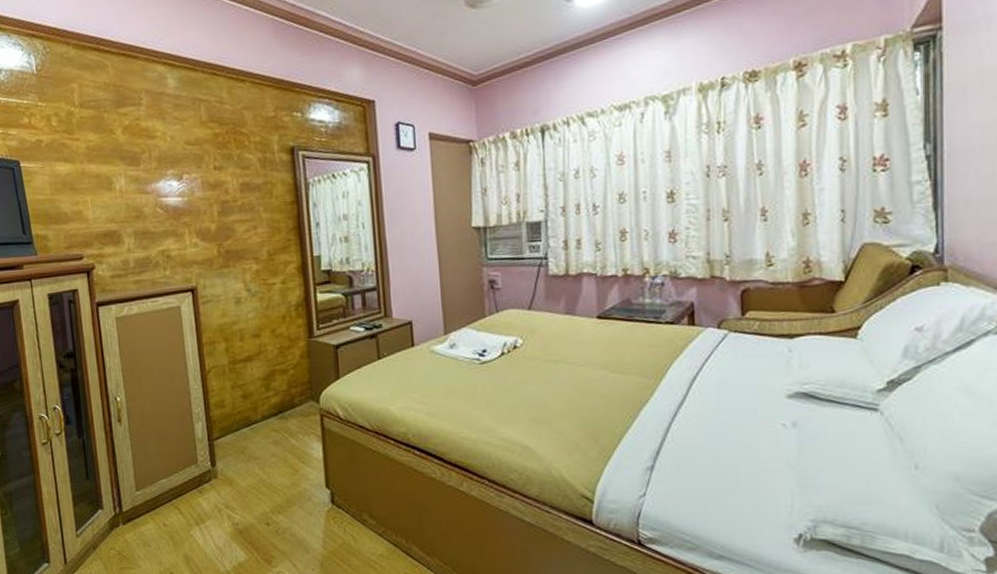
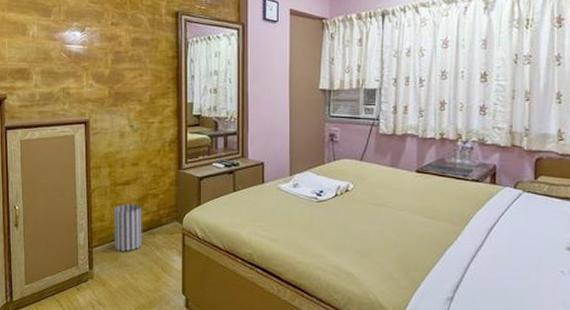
wastebasket: none [235,383,273,443] -> present [113,203,143,252]

